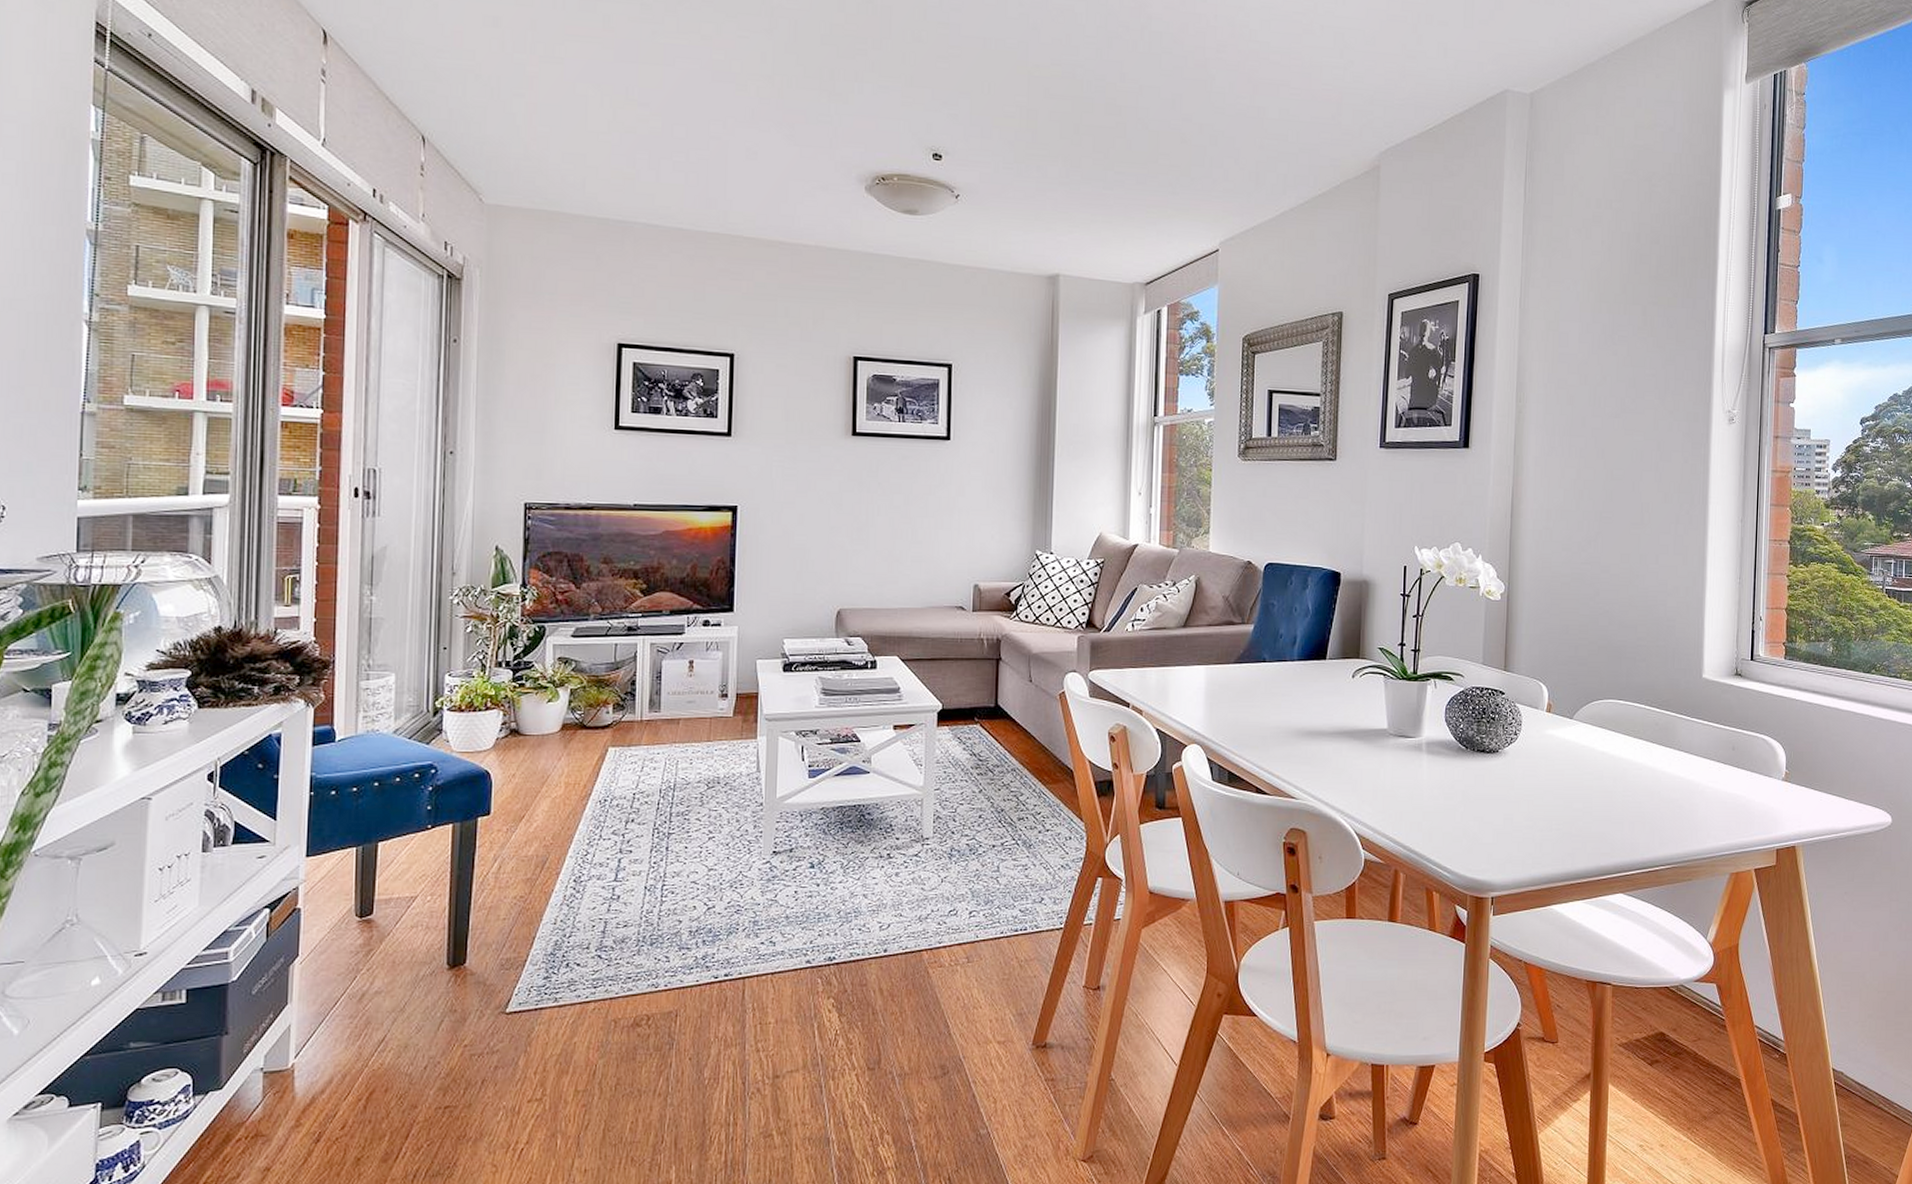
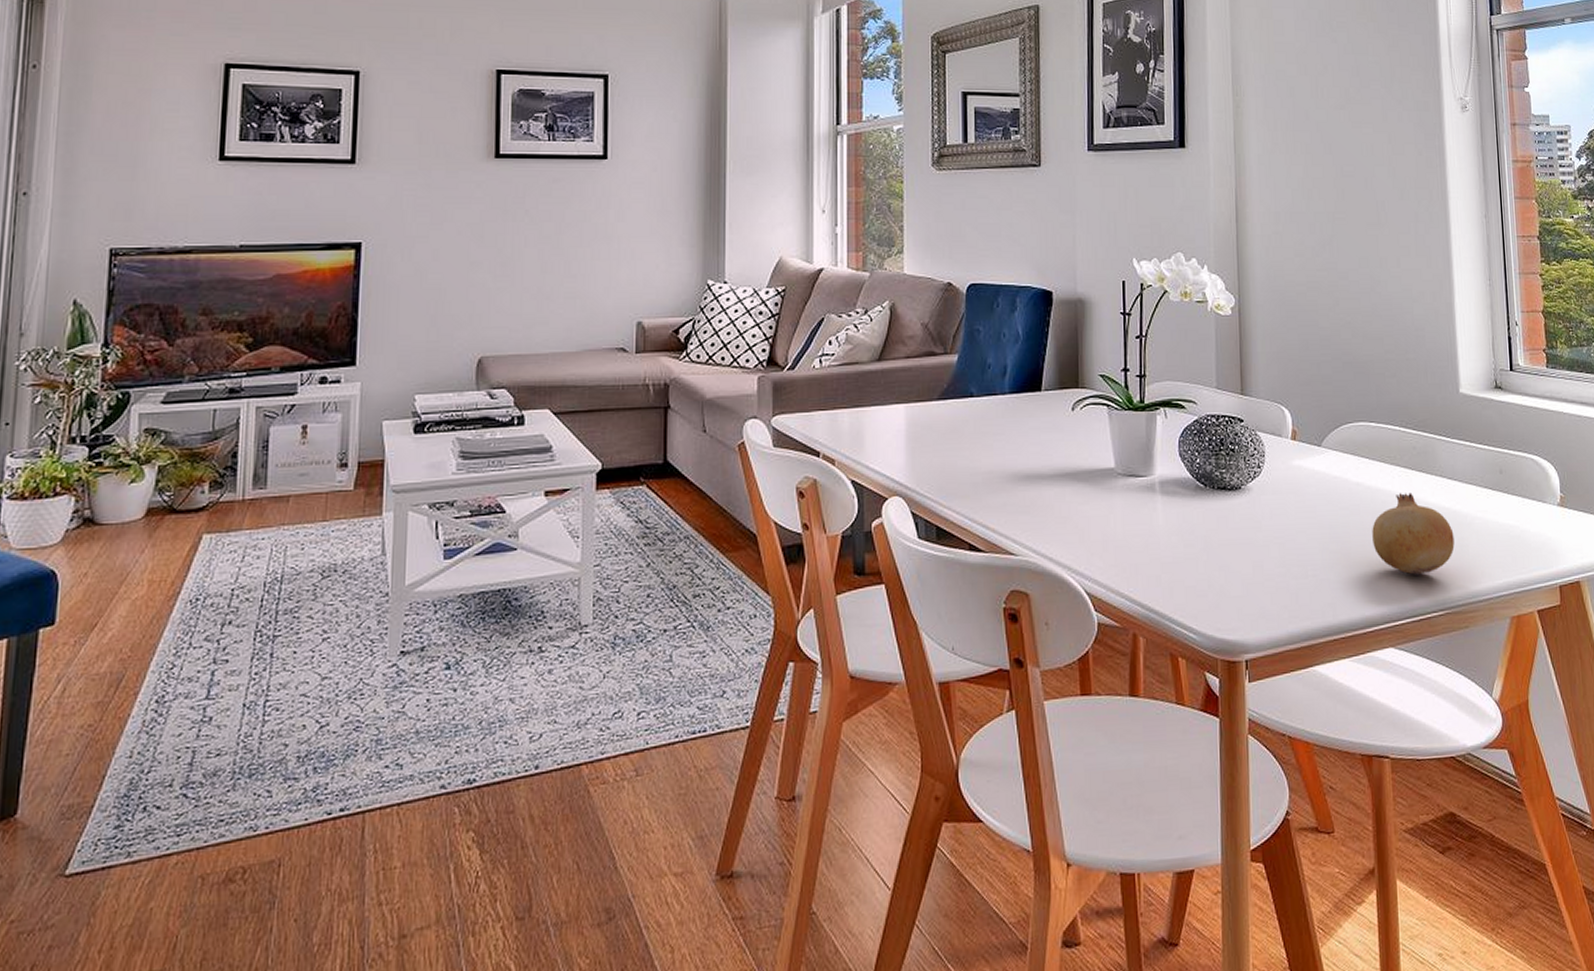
fruit: none [1612,763,1686,833] -> present [1372,493,1455,575]

